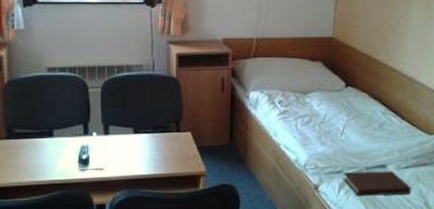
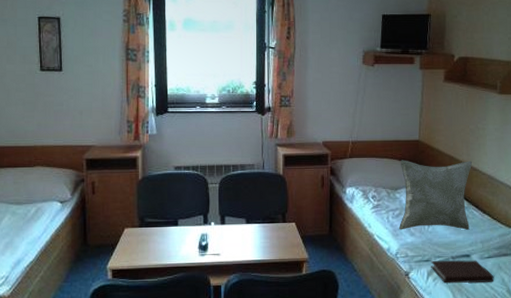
decorative pillow: none [309,59,392,139] -> present [399,160,473,230]

